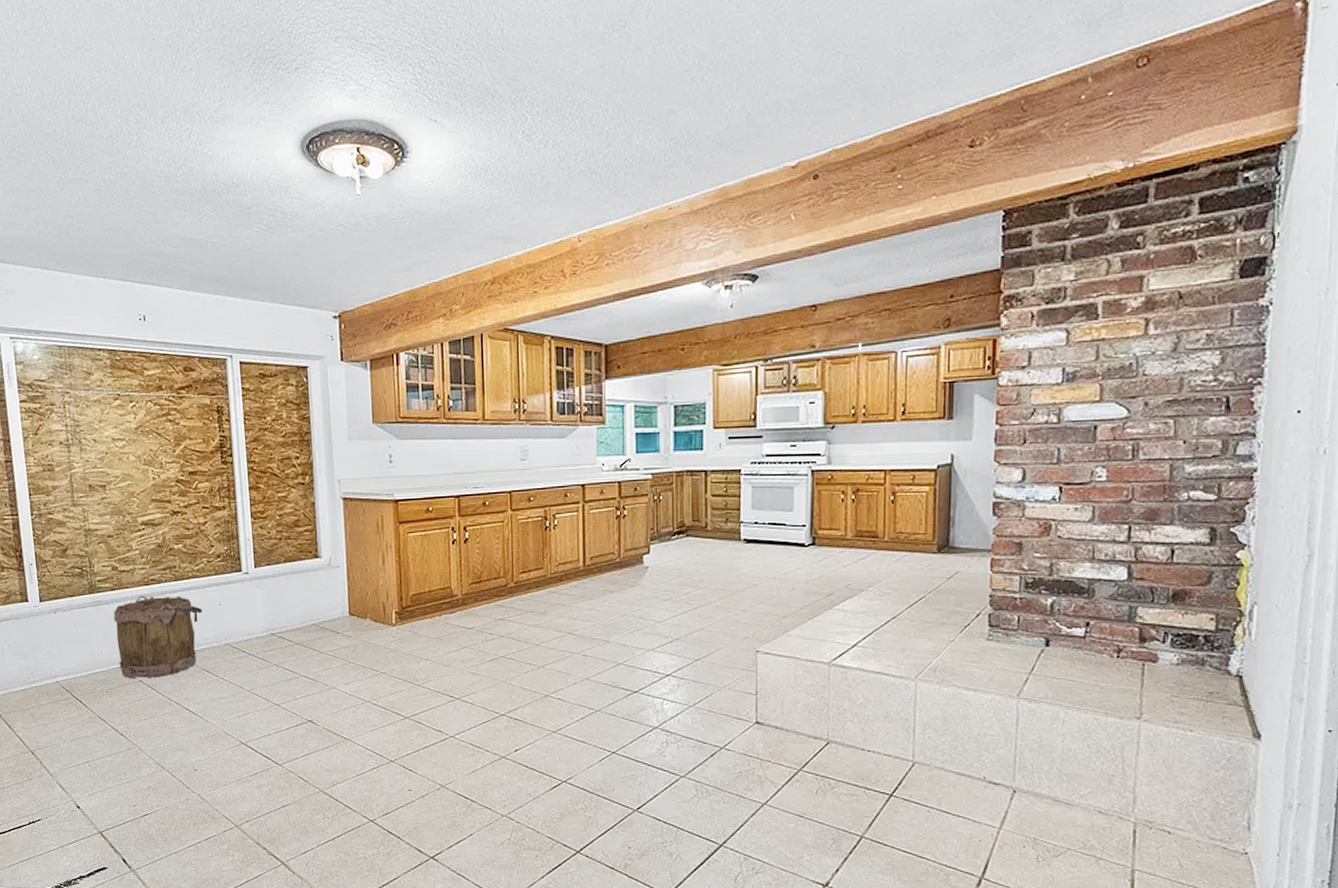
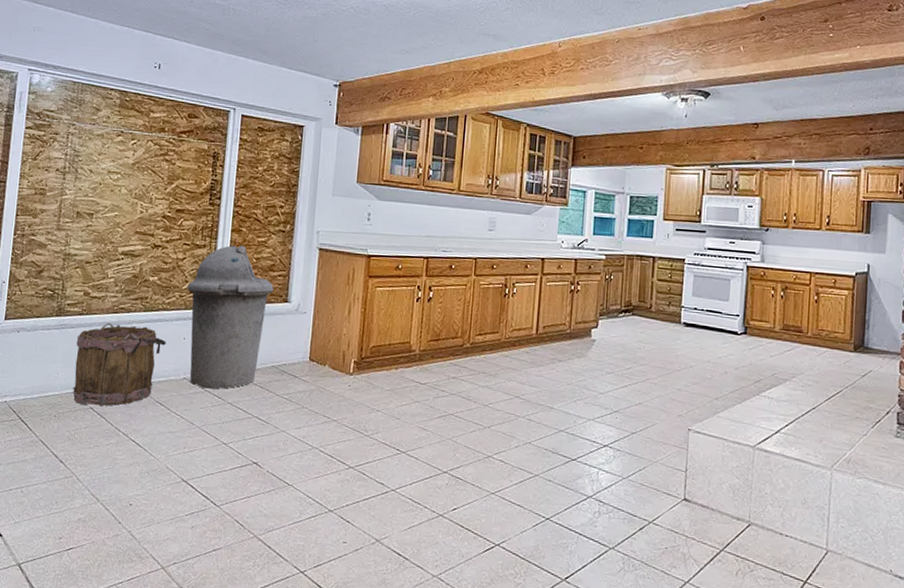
trash can: none [214,503,302,652] -> present [187,245,274,389]

